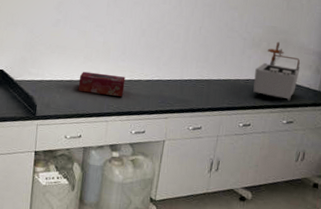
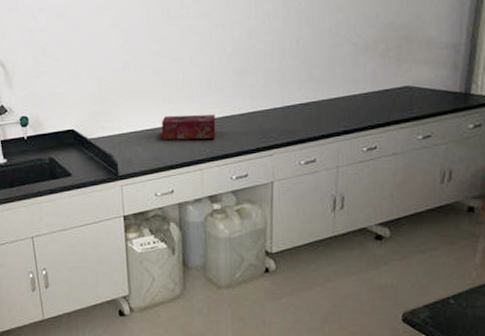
laboratory equipment: present [253,42,301,102] -> none [374,40,432,112]

